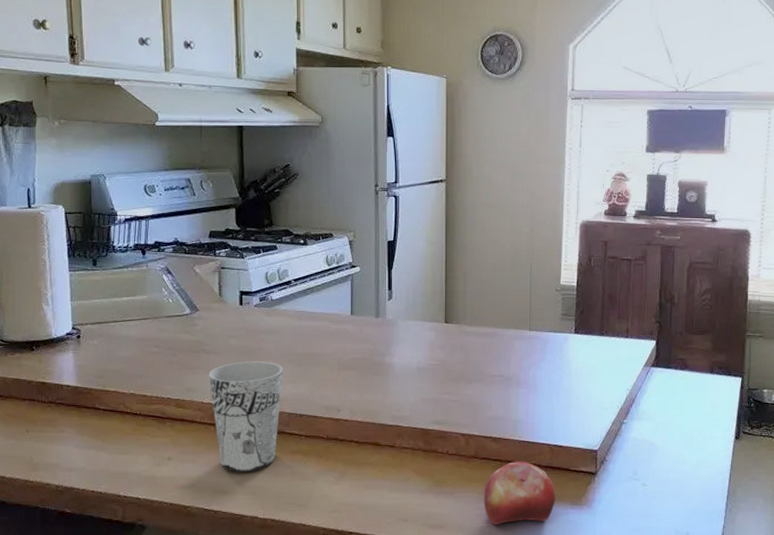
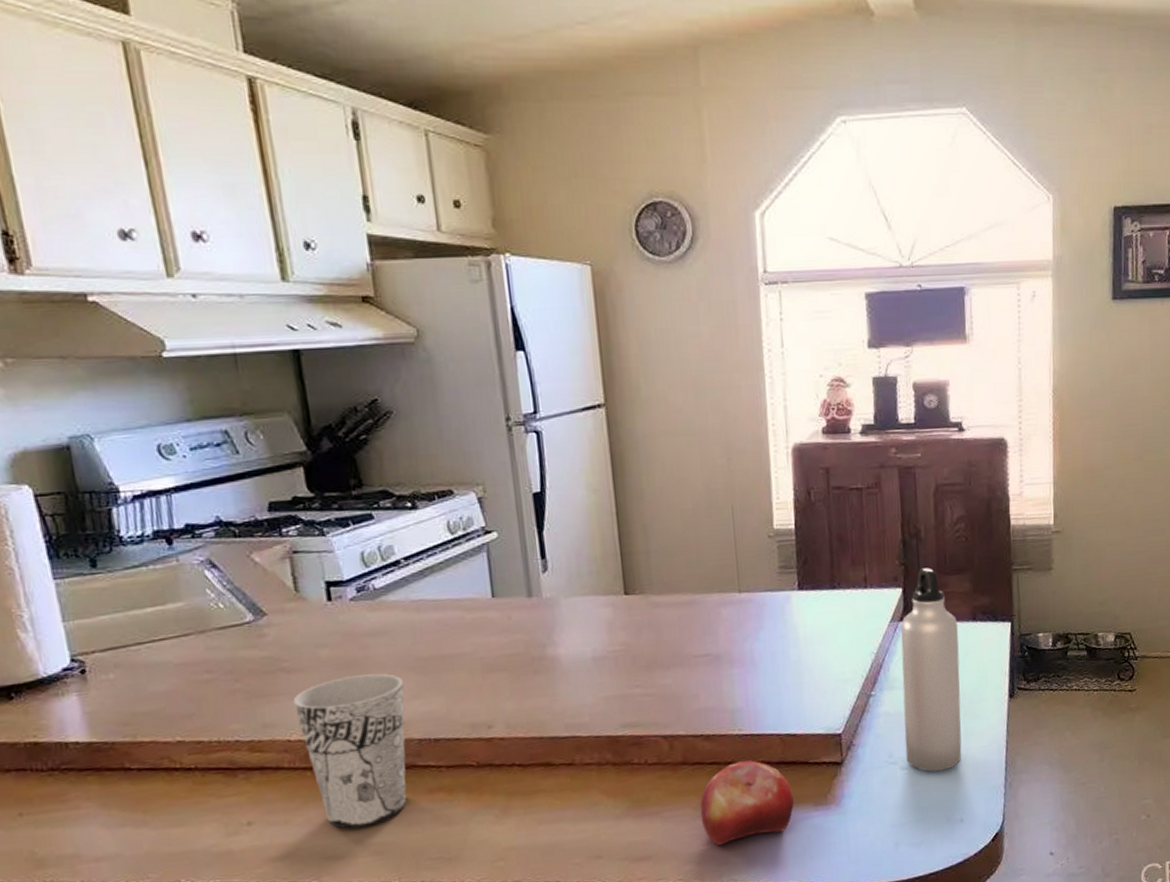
water bottle: none [647,327,699,490] -> present [901,567,962,772]

